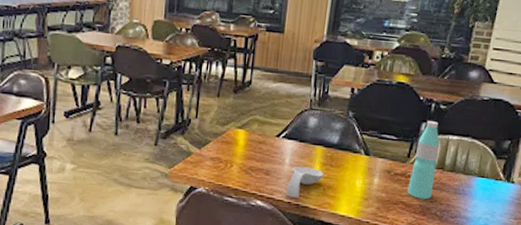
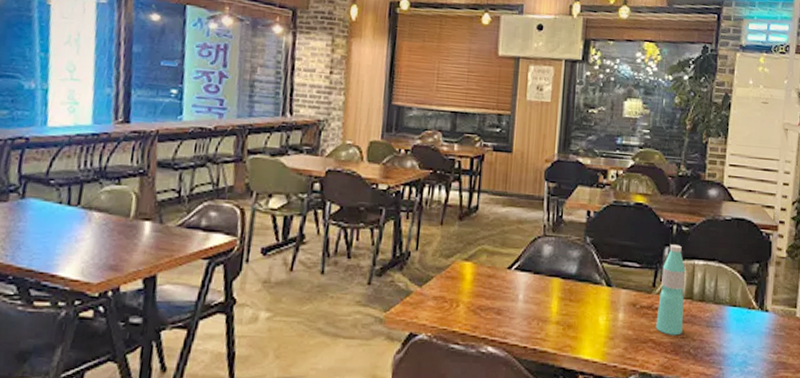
spoon rest: present [285,166,324,199] -> none [520,302,563,342]

